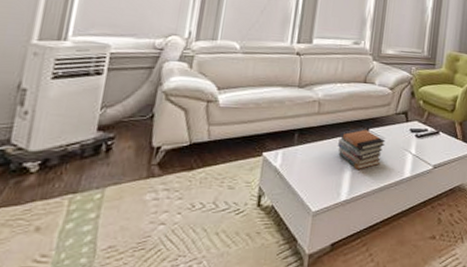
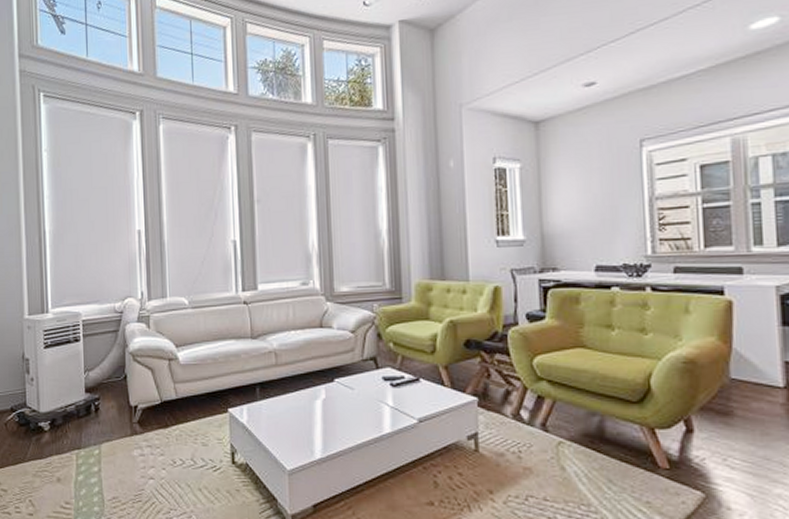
book stack: present [338,127,386,169] -> none [302,378,356,425]

